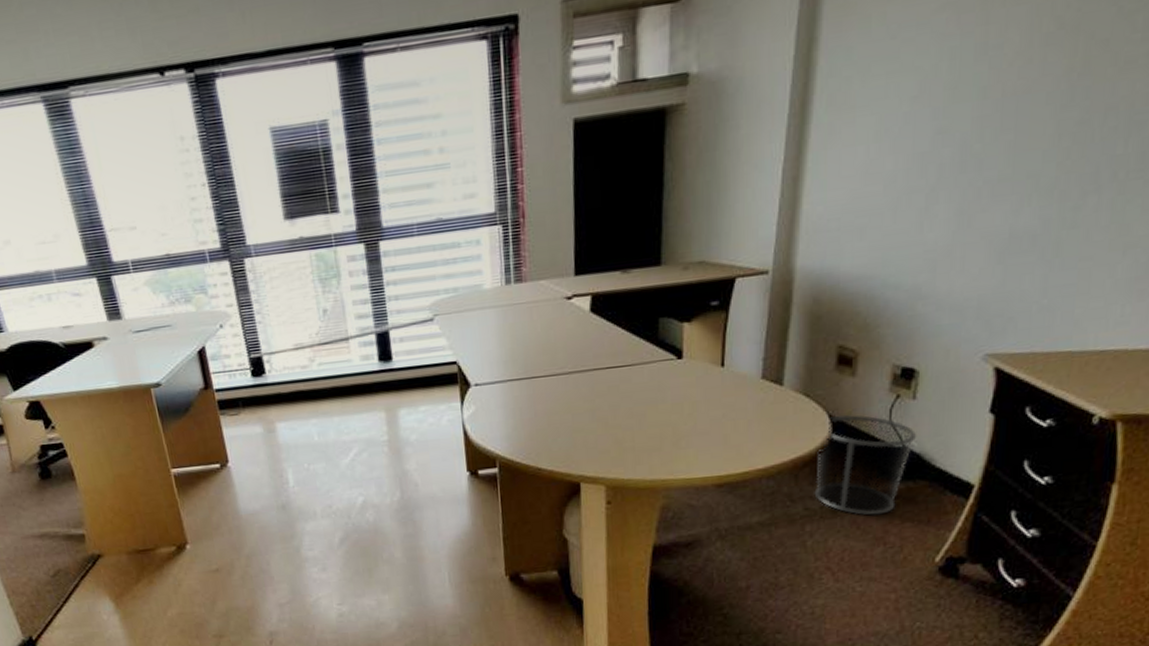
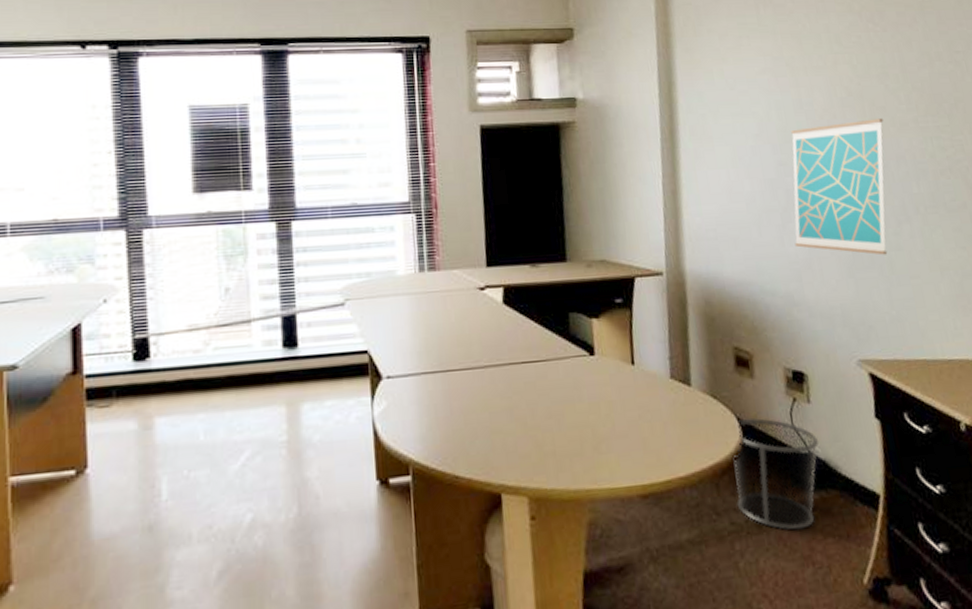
wall art: none [936,56,1101,236] -> present [791,118,888,255]

